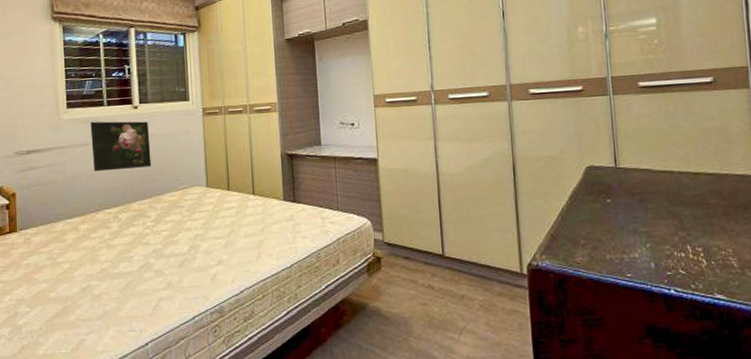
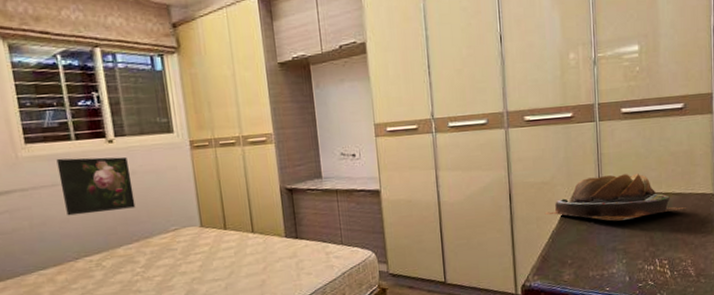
pastry: none [552,150,723,201] -> present [544,173,687,221]

